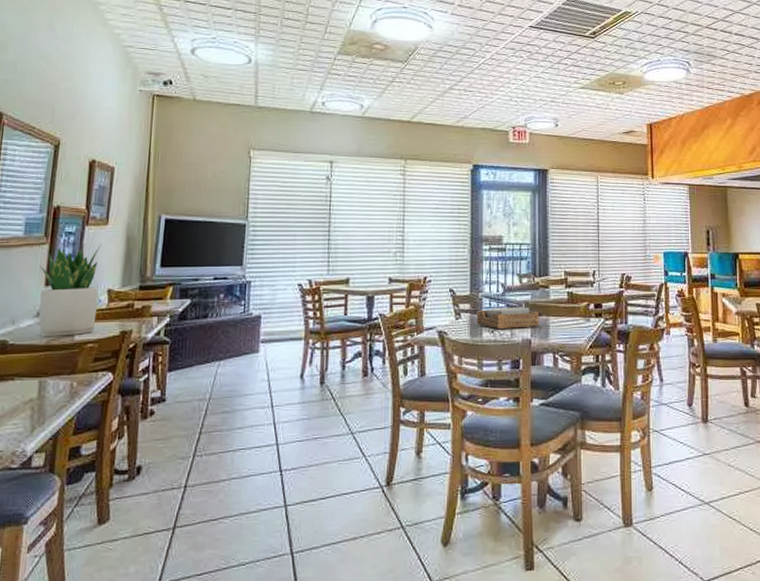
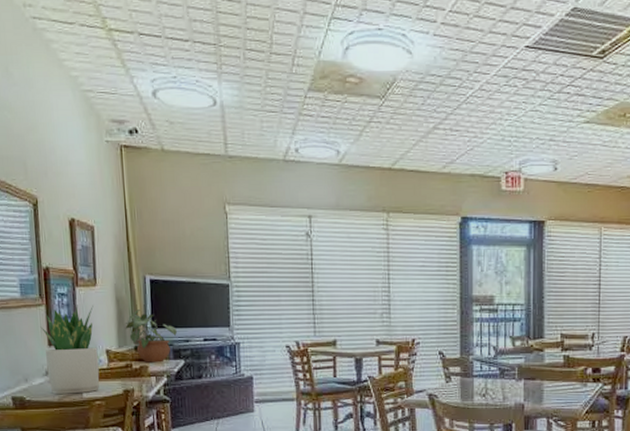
potted plant: none [132,249,187,302] -> present [125,310,177,363]
napkin holder: present [476,307,539,330] -> none [467,370,533,394]

